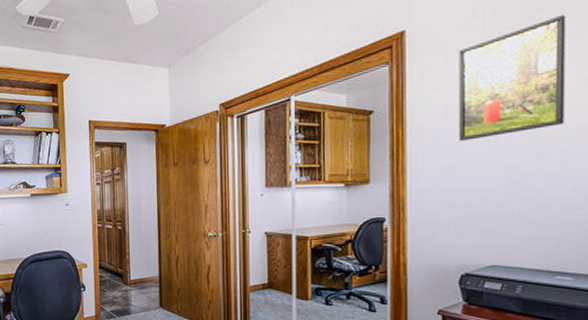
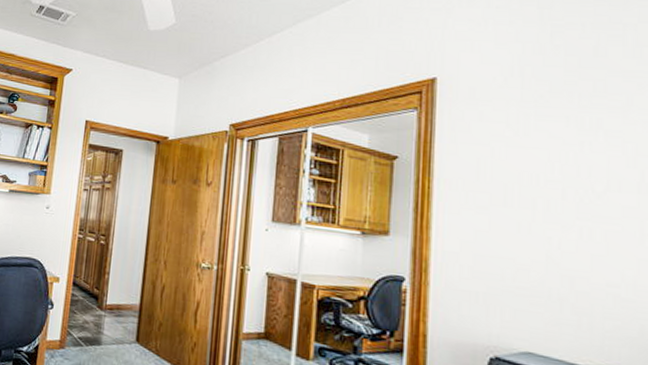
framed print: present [458,14,566,141] -> none [491,86,611,205]

